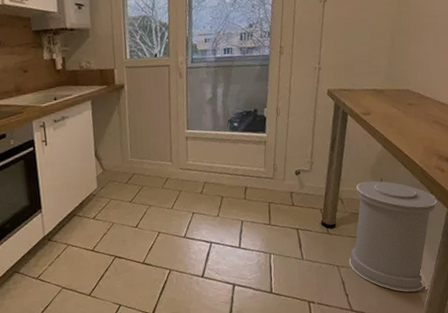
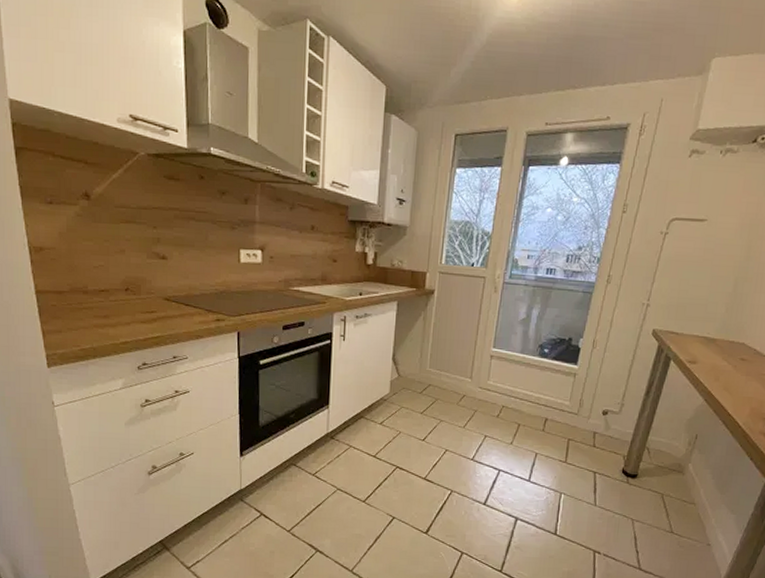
trash can: present [349,180,438,292] -> none [645,434,757,562]

